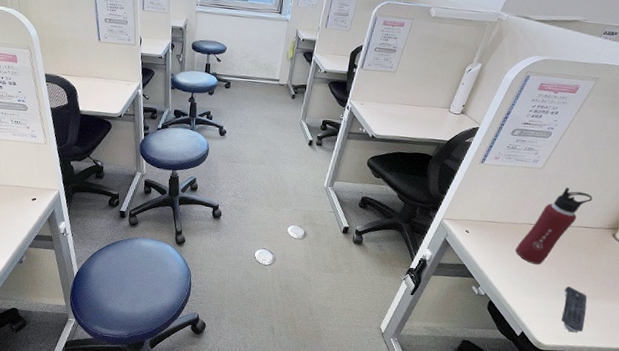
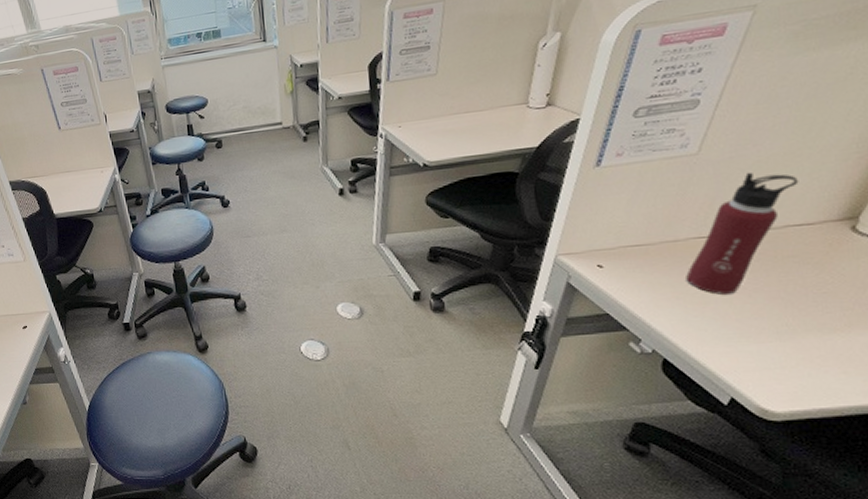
remote control: present [562,286,587,333] -> none [788,318,839,388]

